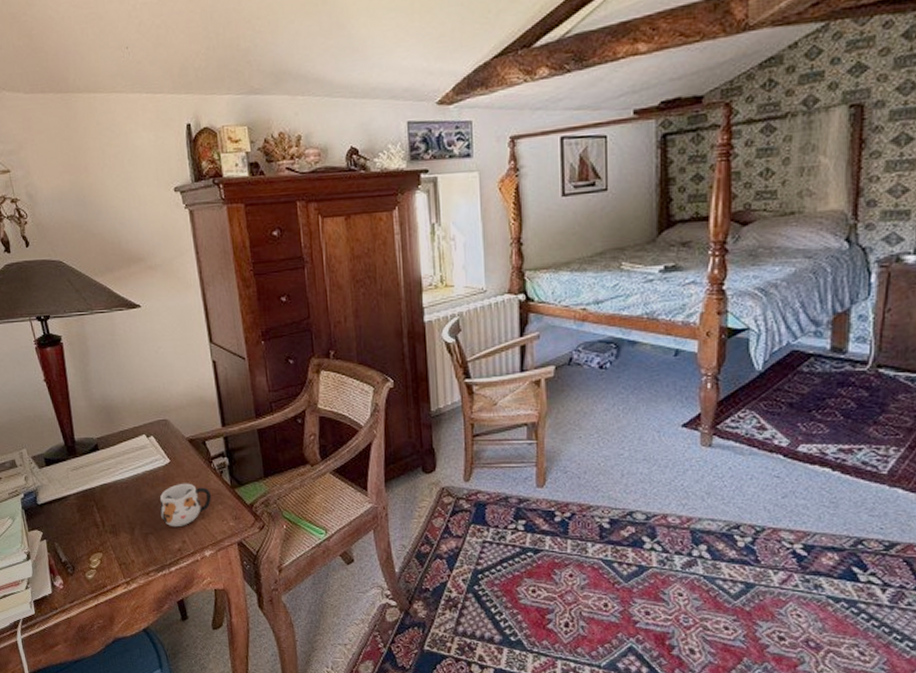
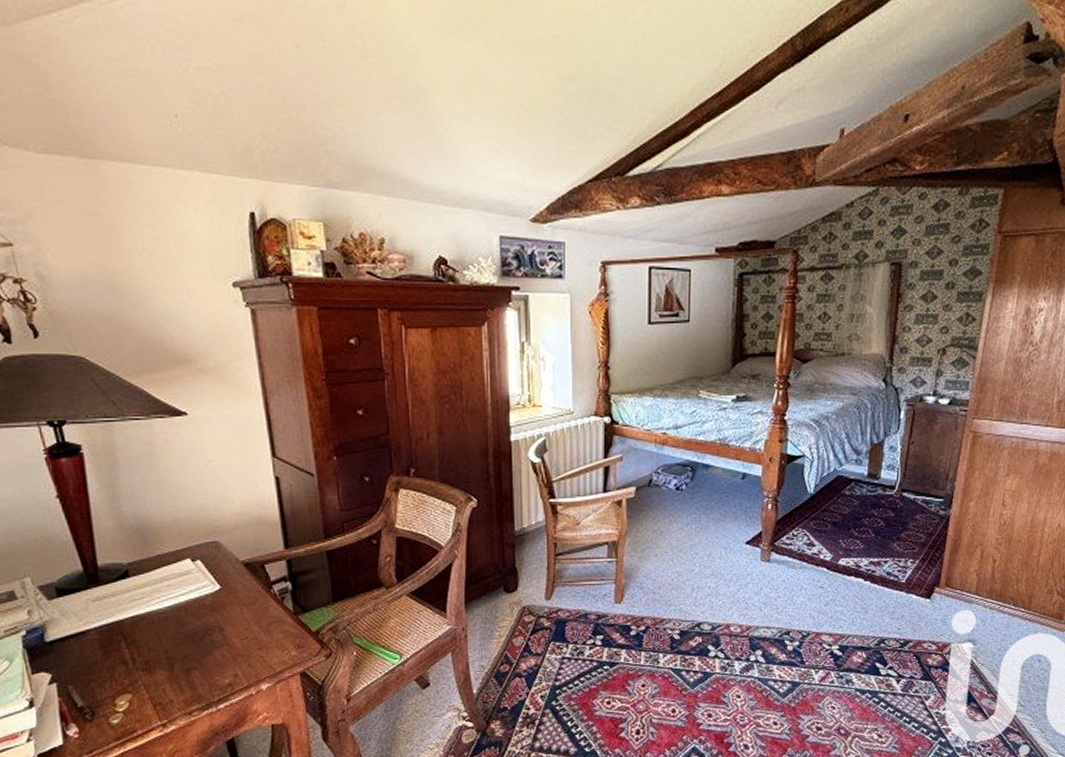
mug: present [160,483,212,527] -> none [207,611,271,660]

